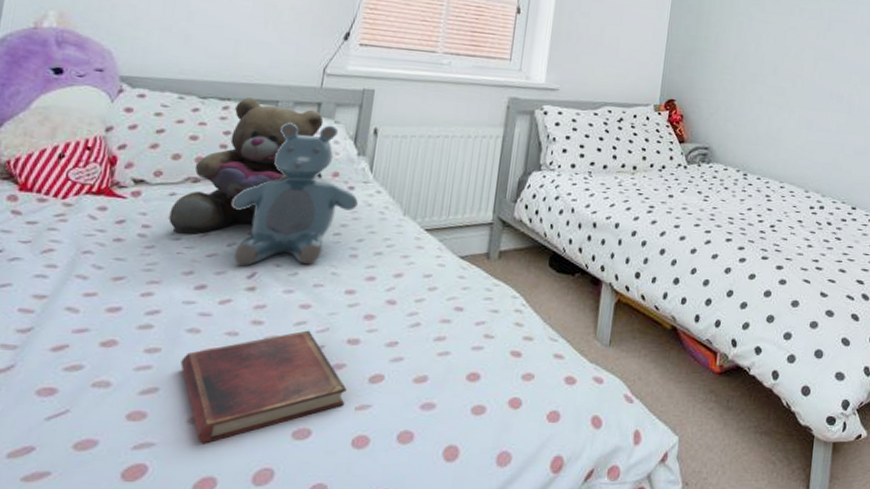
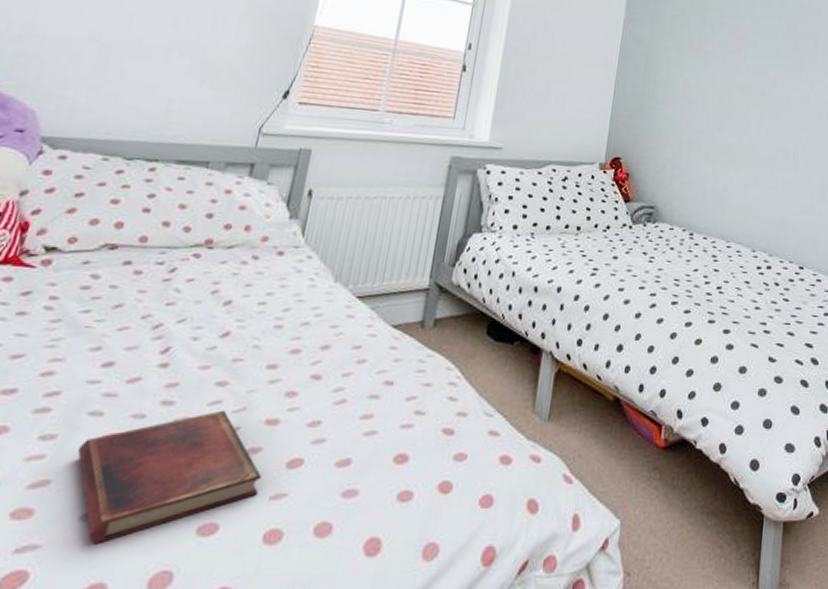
teddy bear: present [169,97,324,235] -> none [79,158,256,306]
stuffed animal: present [230,123,358,266] -> none [147,184,287,340]

